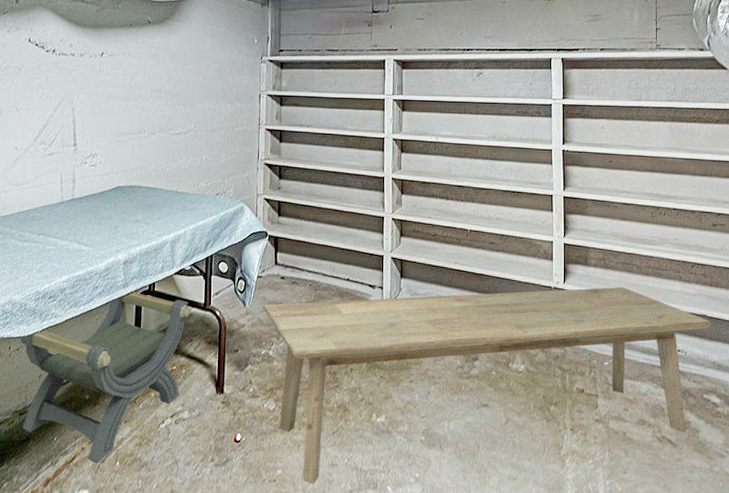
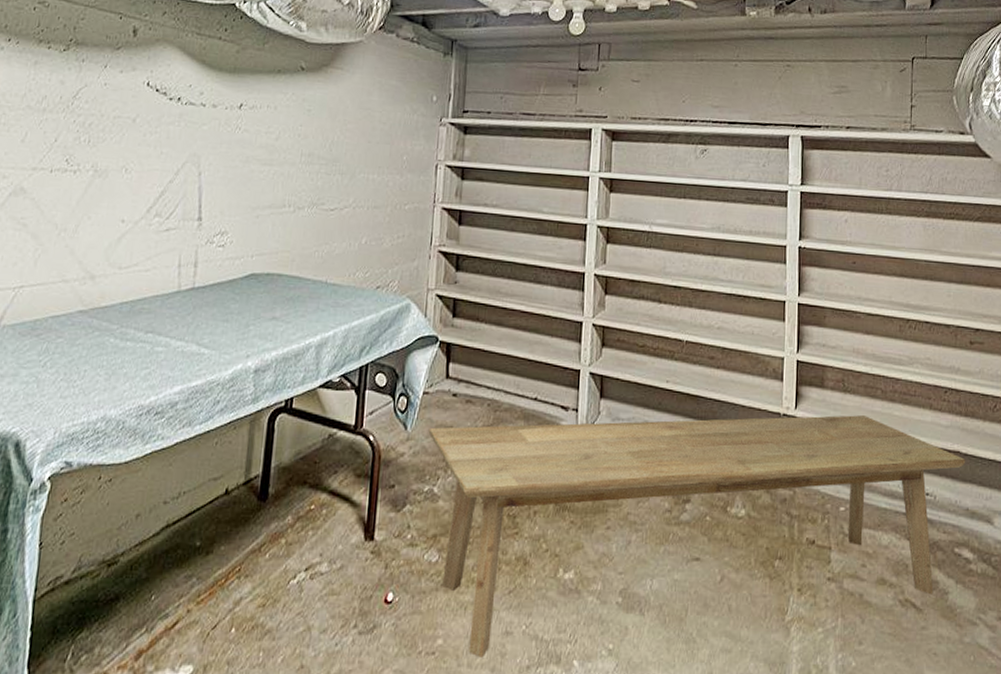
stool: present [19,291,190,463] -> none [111,408,337,630]

